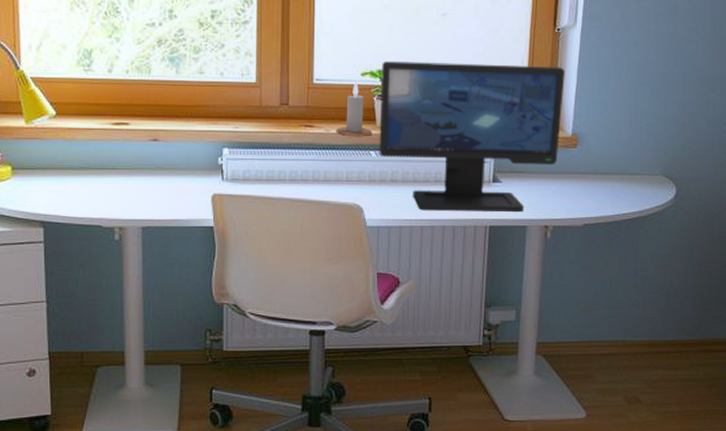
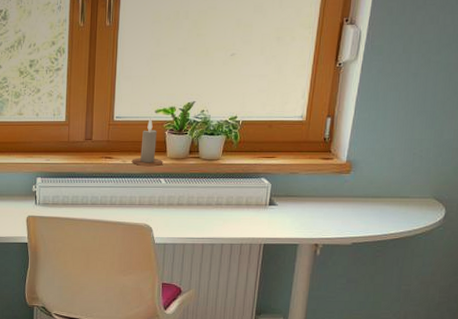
computer monitor: present [379,61,565,211] -> none [168,98,344,231]

